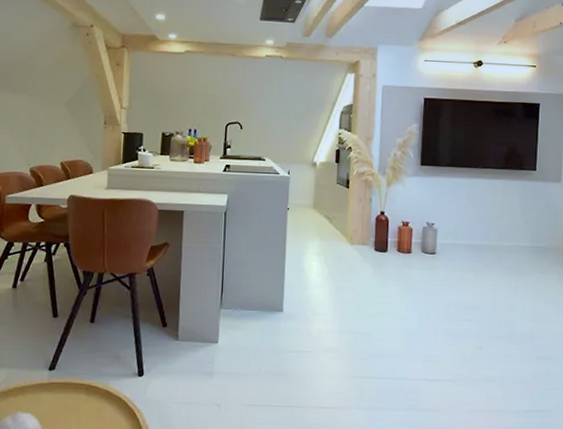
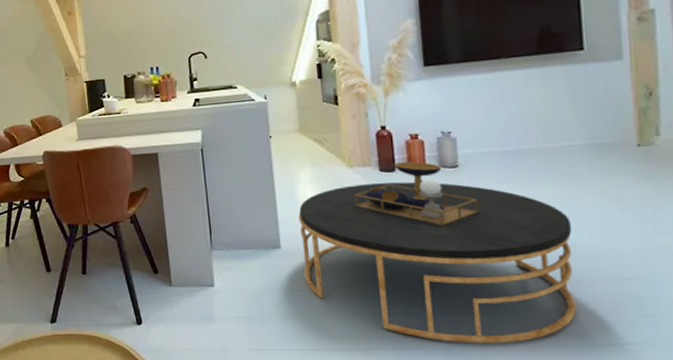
coffee table: none [299,245,512,407] -> present [298,161,577,344]

